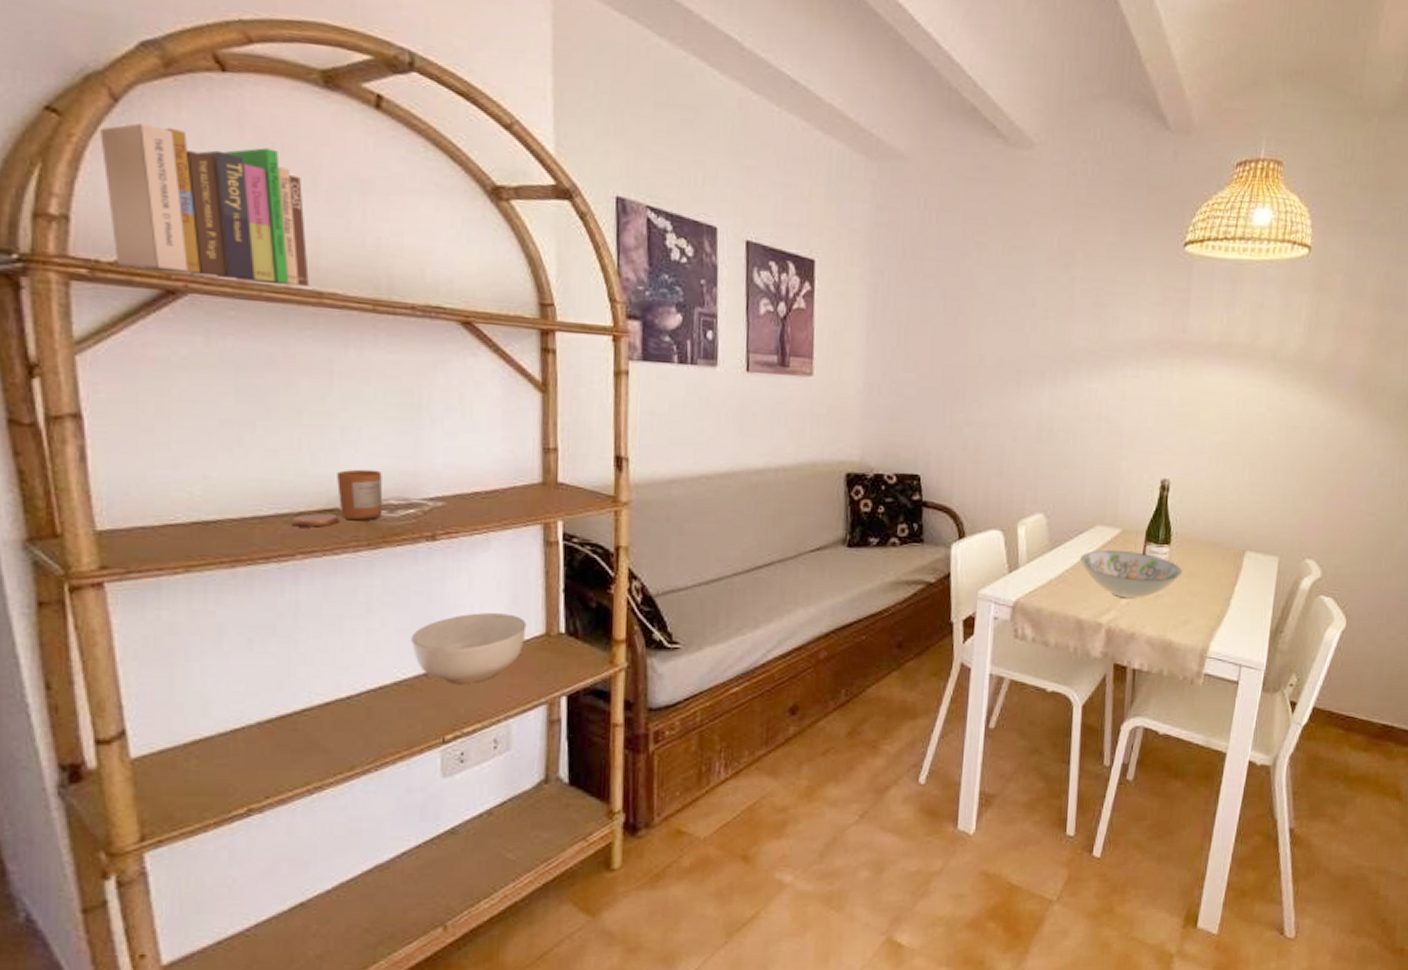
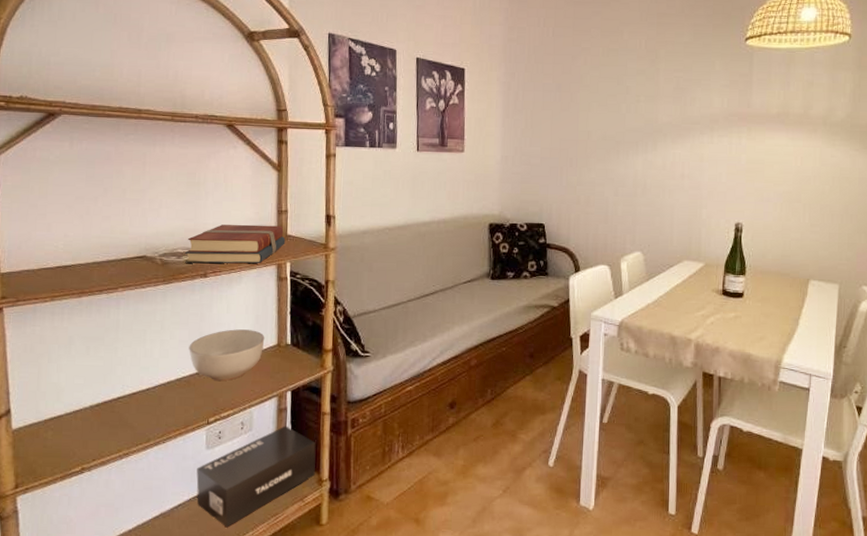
books: present [100,122,309,287] -> none [16,7,134,107]
candle: present [291,469,383,527] -> none [116,228,174,269]
books: none [400,466,556,522] -> present [184,224,286,264]
box: none [428,742,604,880] -> present [196,425,316,528]
decorative bowl: present [1079,550,1182,600] -> none [671,280,756,320]

